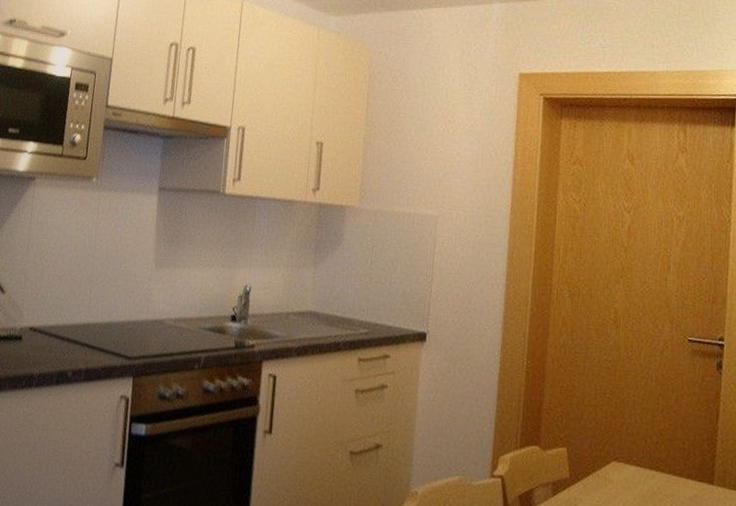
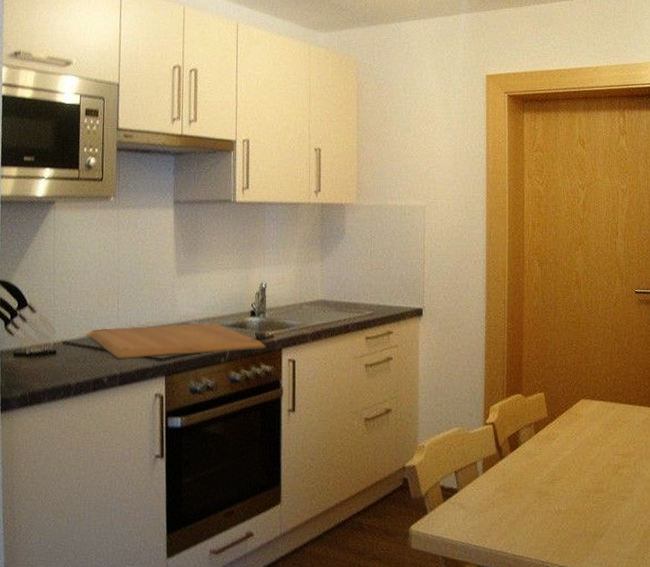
chopping board: none [54,317,245,360] -> present [86,322,266,360]

